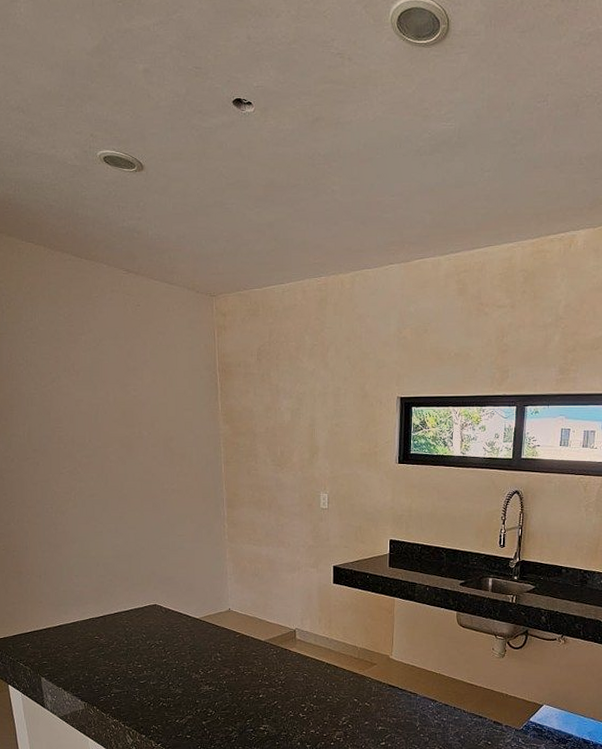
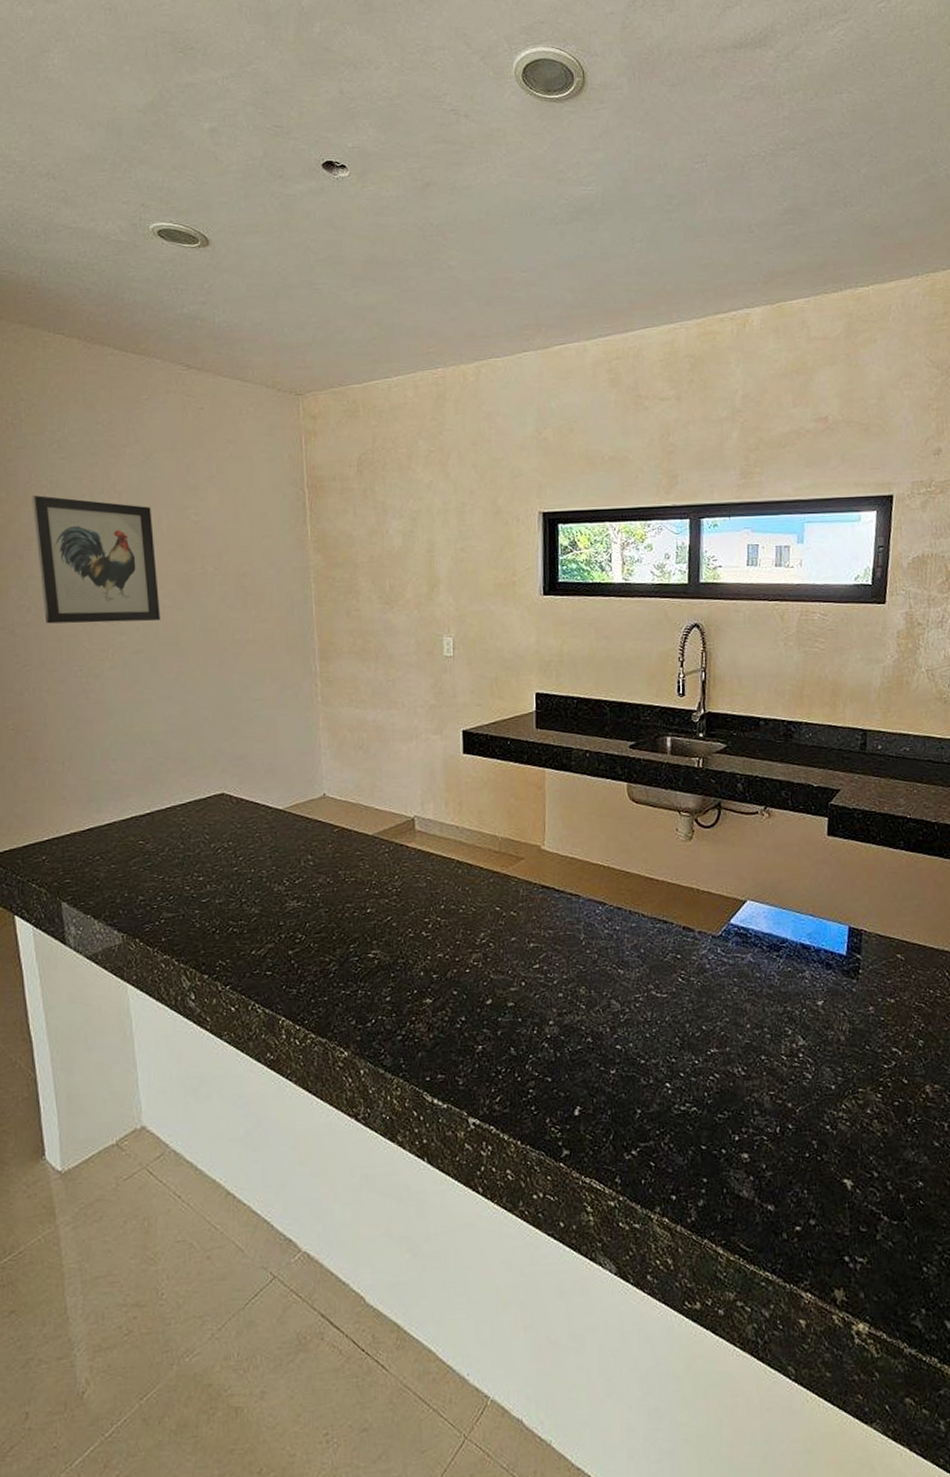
wall art: none [12,372,109,473] -> present [32,495,160,624]

